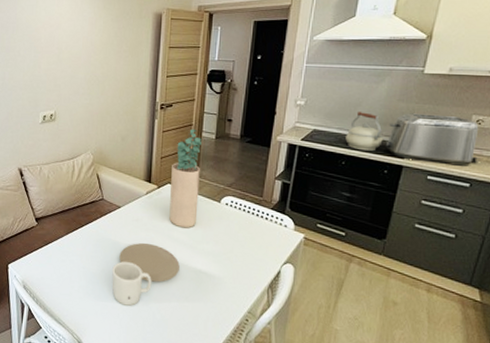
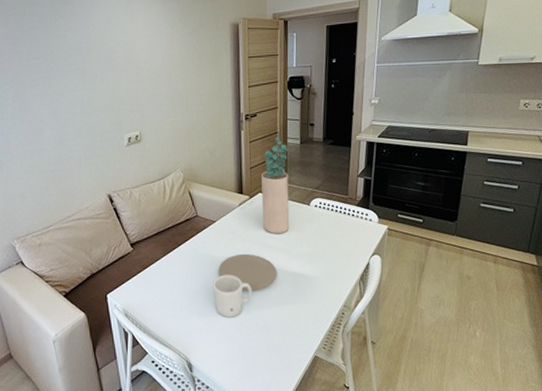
kettle: present [345,112,384,152] -> none [416,105,450,142]
toaster: present [385,113,480,166] -> none [451,101,529,147]

